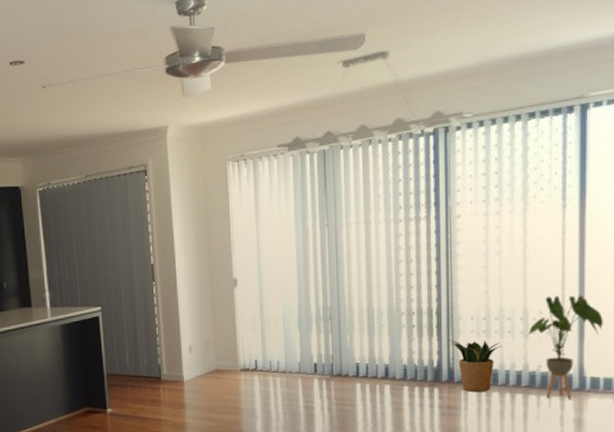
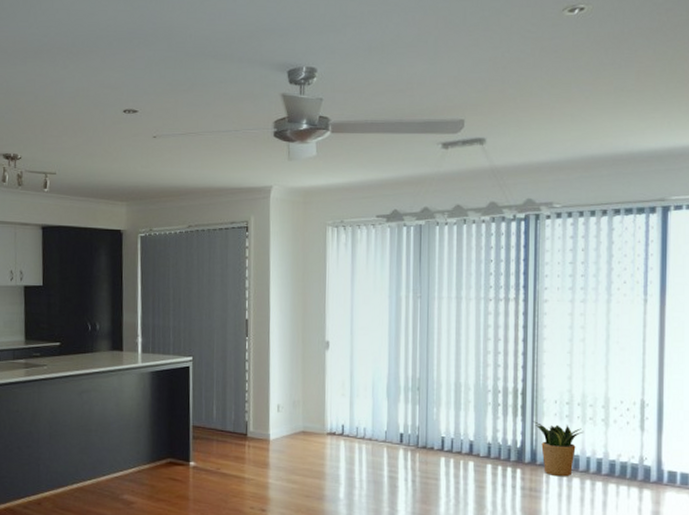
house plant: present [527,295,603,399] -> none [608,386,681,492]

